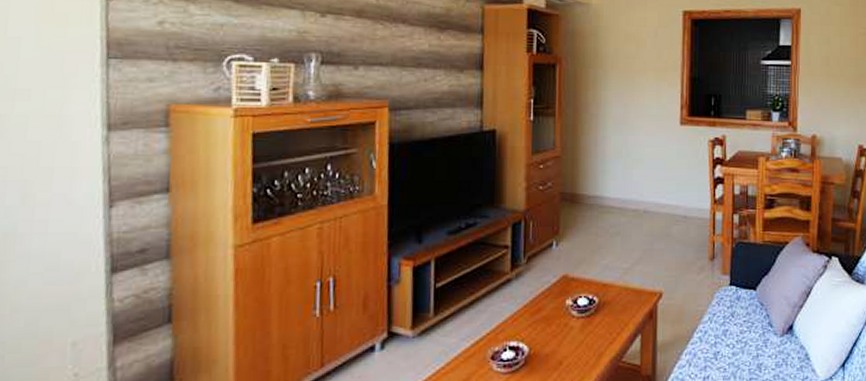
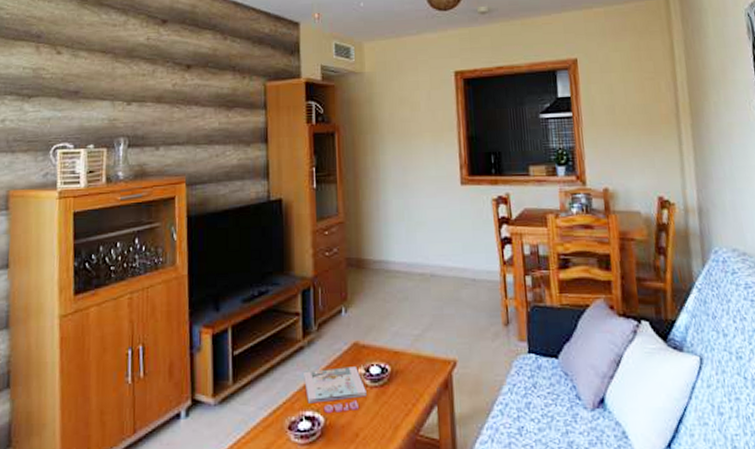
magazine: none [510,298,573,344] -> present [304,366,367,414]

